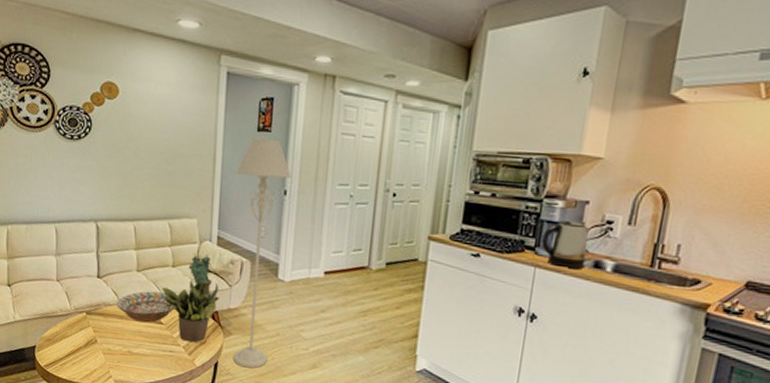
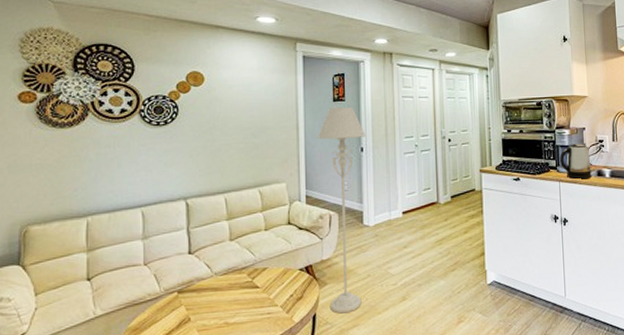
decorative bowl: present [117,291,176,323] -> none [210,257,271,291]
potted plant: present [161,279,219,343] -> none [256,238,312,301]
vase: present [188,253,212,297] -> none [280,214,304,253]

